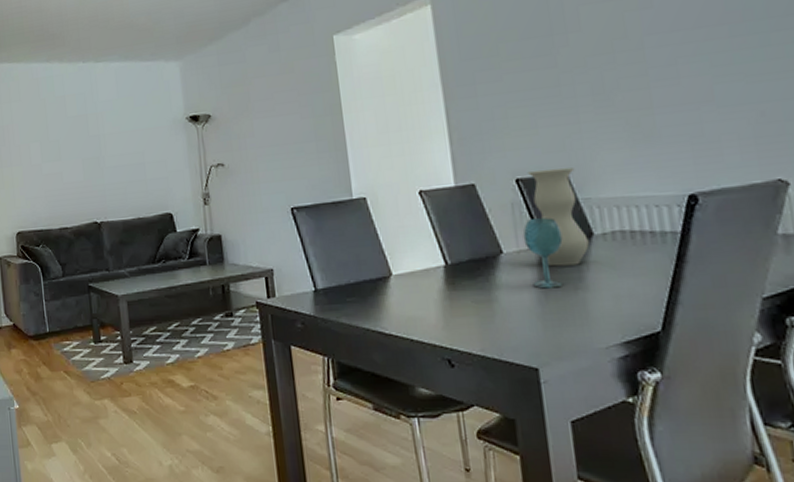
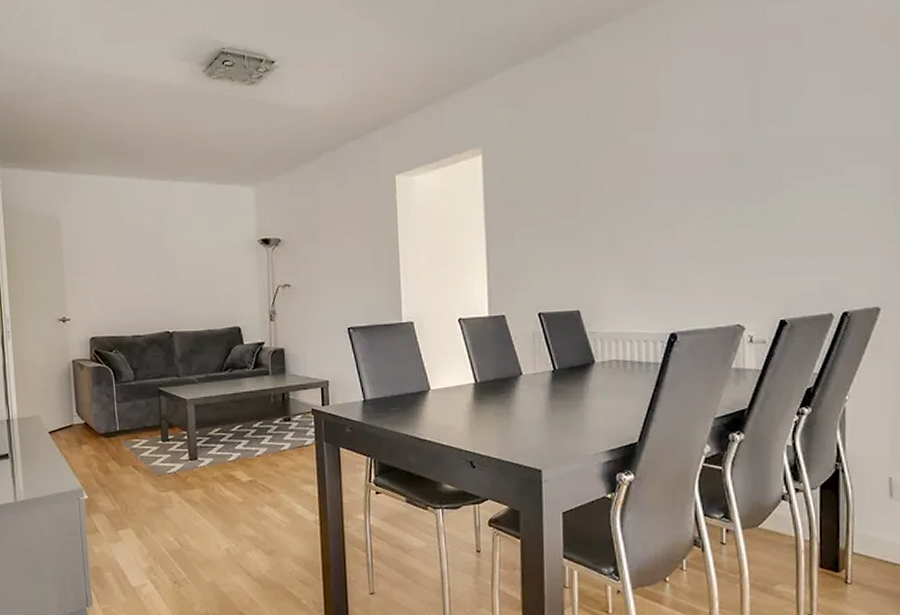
wine glass: present [522,218,563,289] -> none [539,347,571,405]
vase: present [526,168,589,267] -> none [547,306,591,388]

